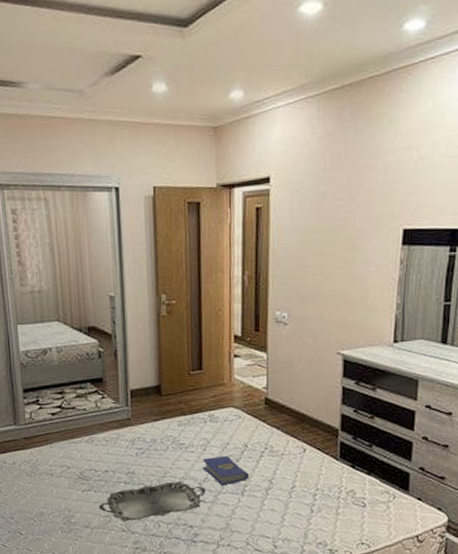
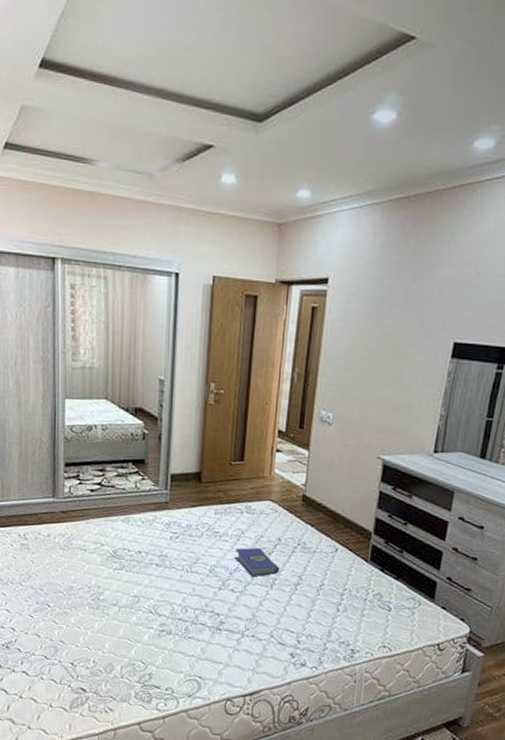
serving tray: present [98,481,206,521] -> none [128,568,236,604]

